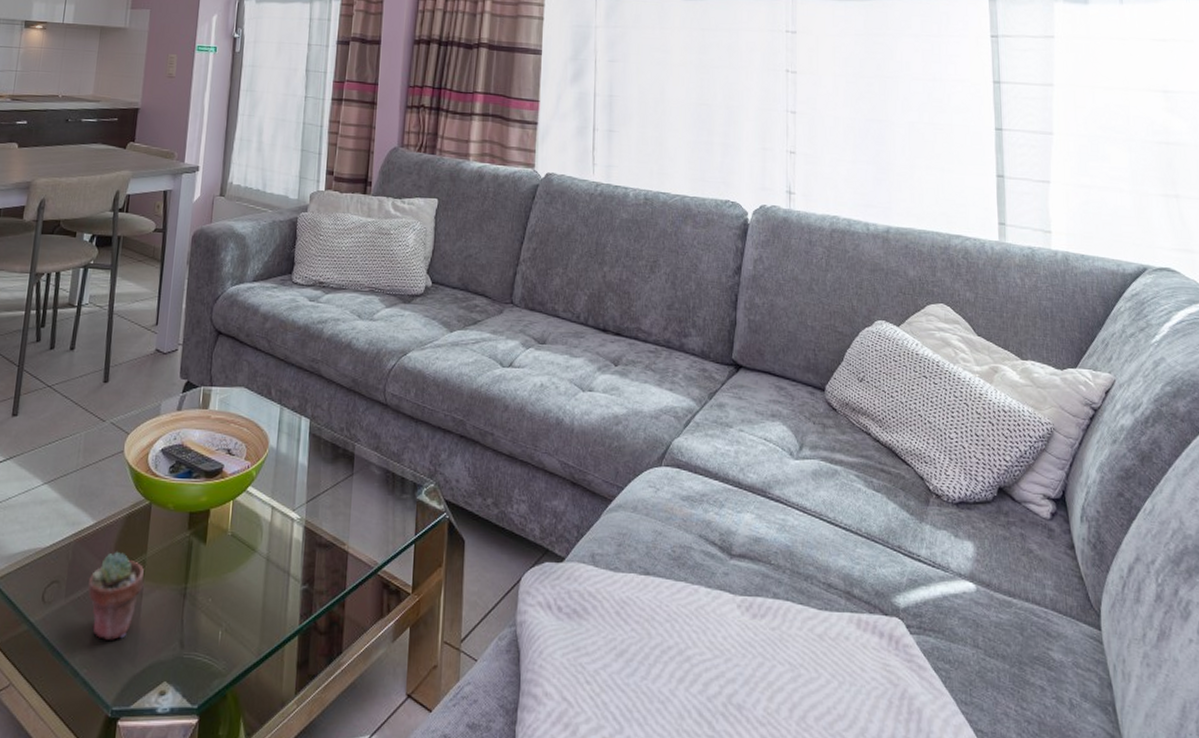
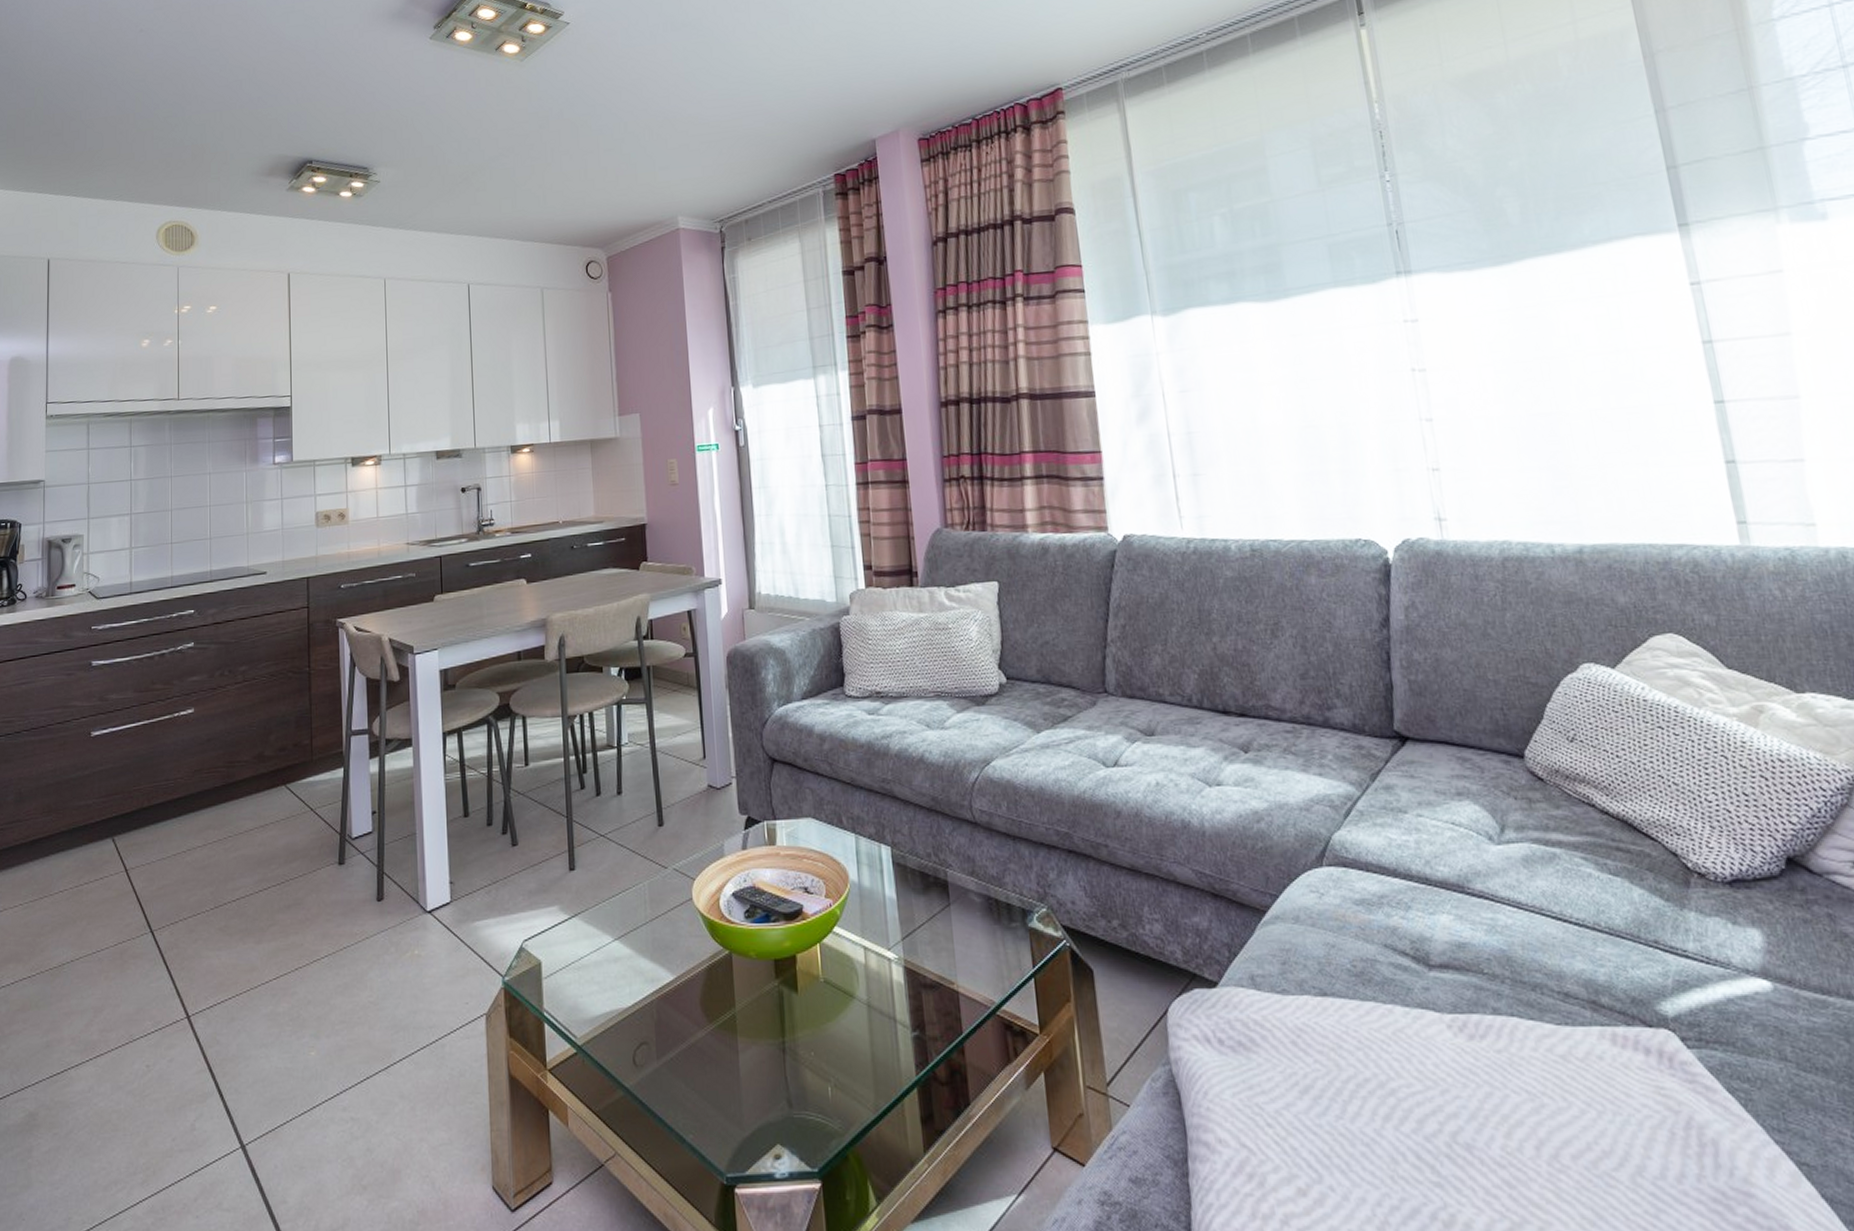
potted succulent: present [88,551,145,640] -> none [679,1006,738,1102]

